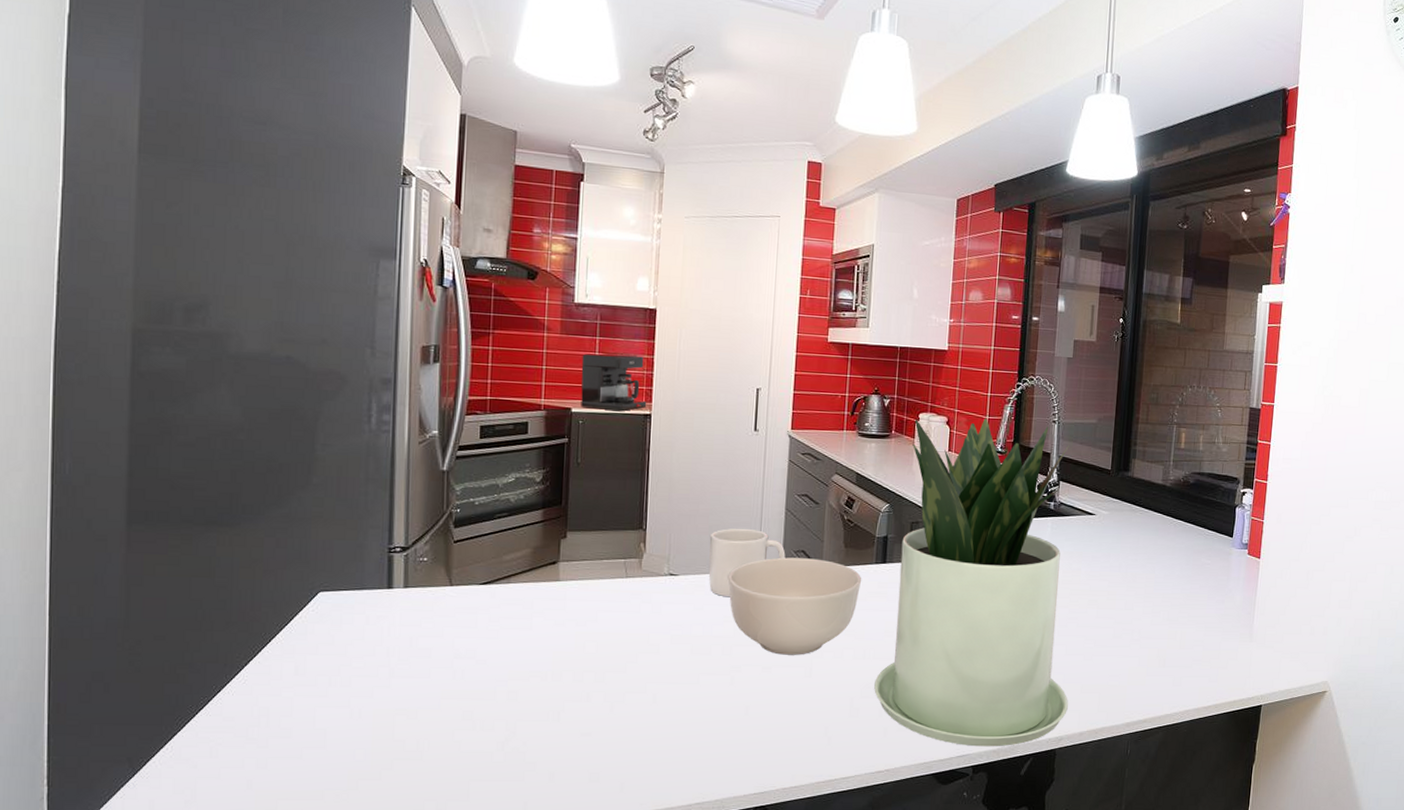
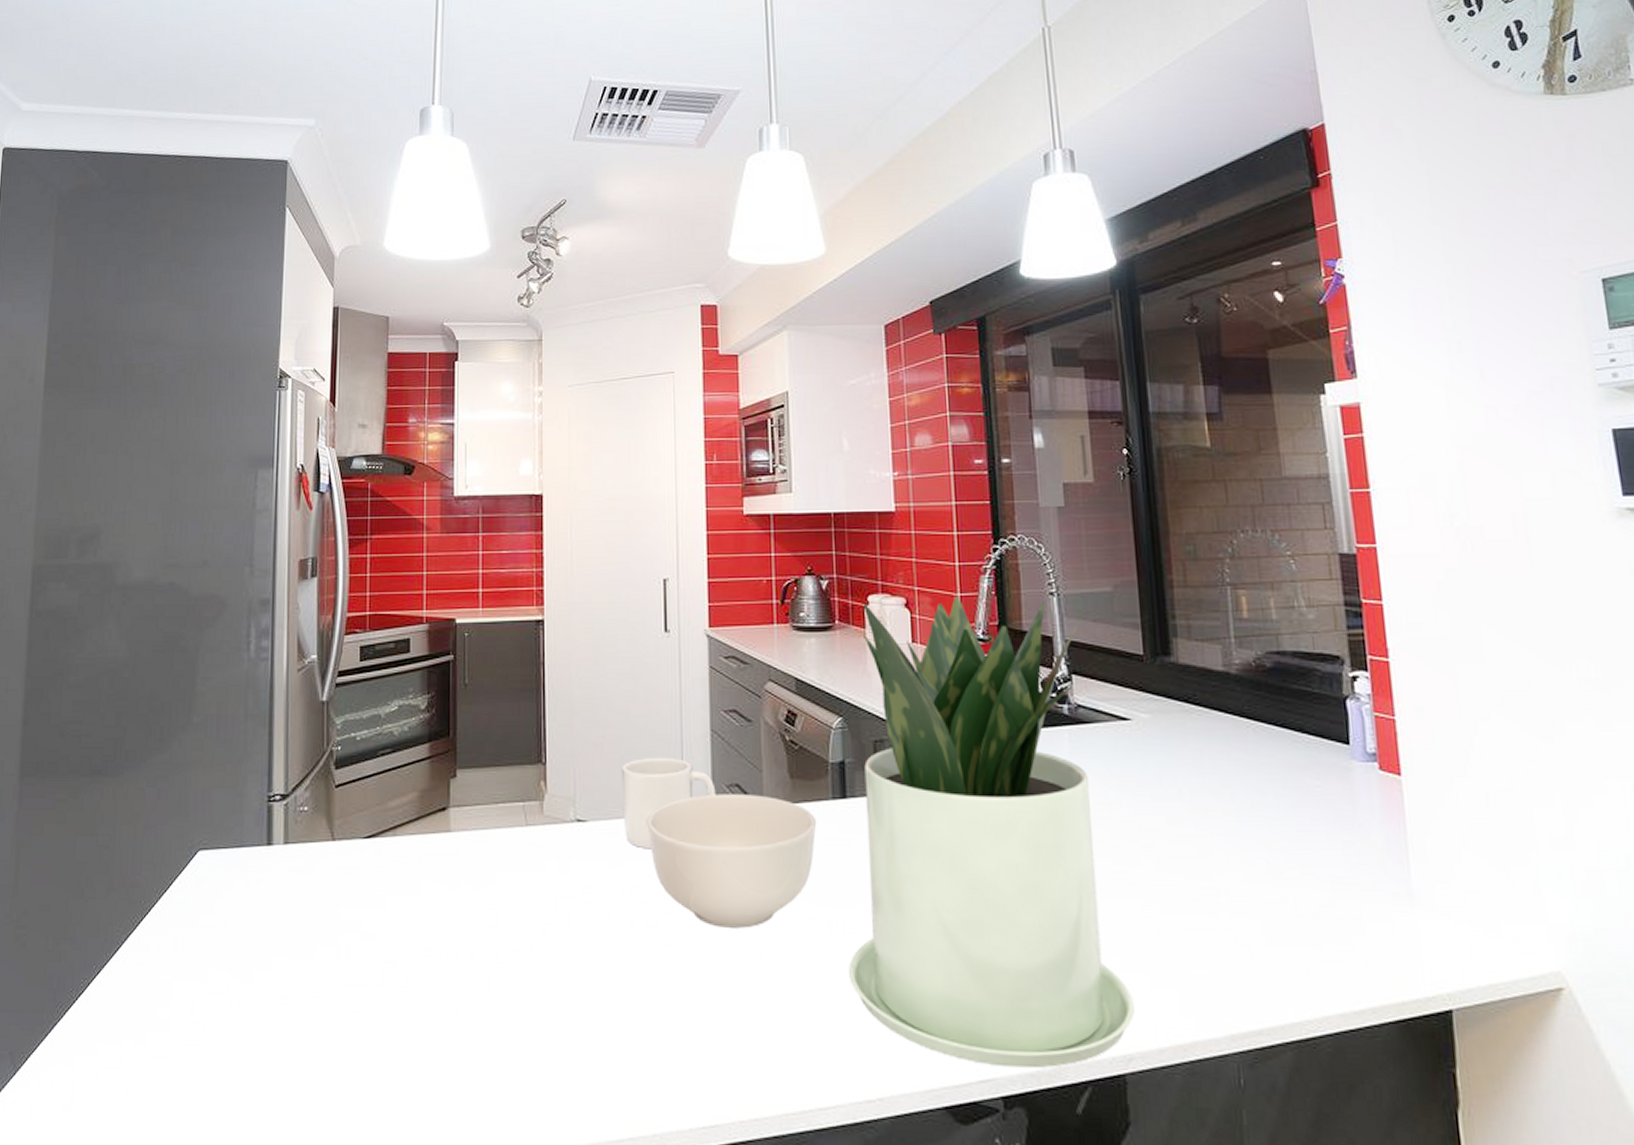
coffee maker: present [581,352,647,412] -> none [464,550,538,619]

